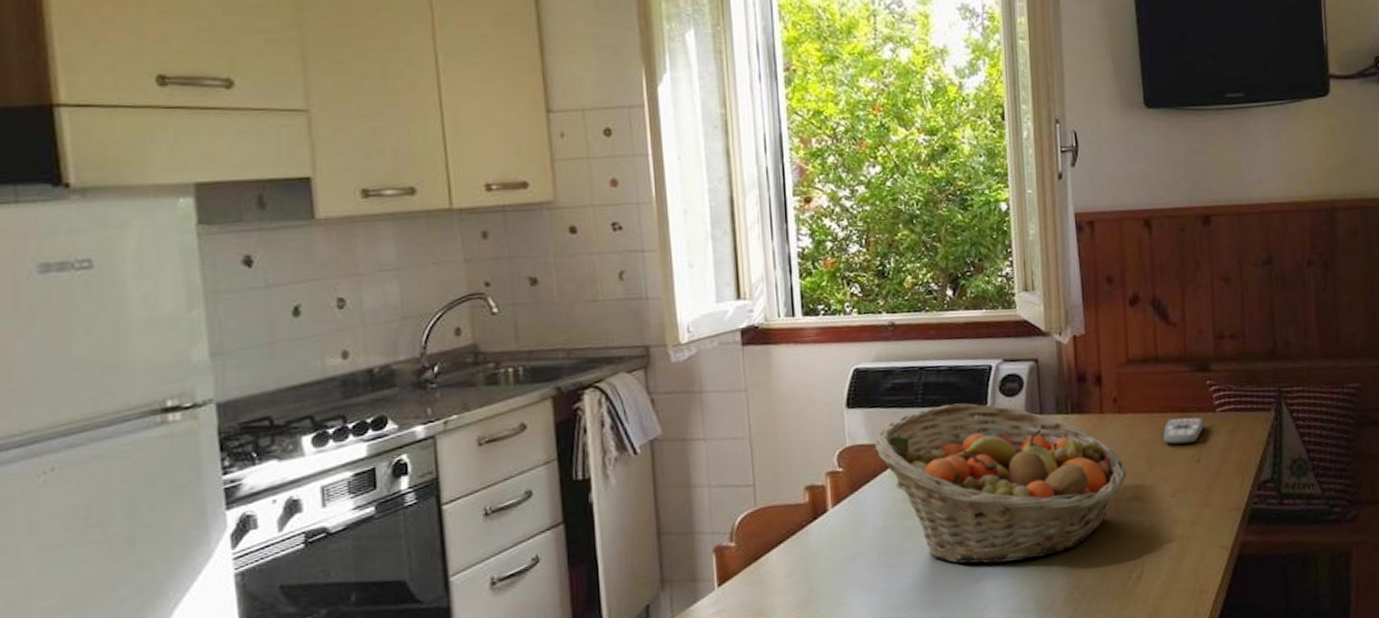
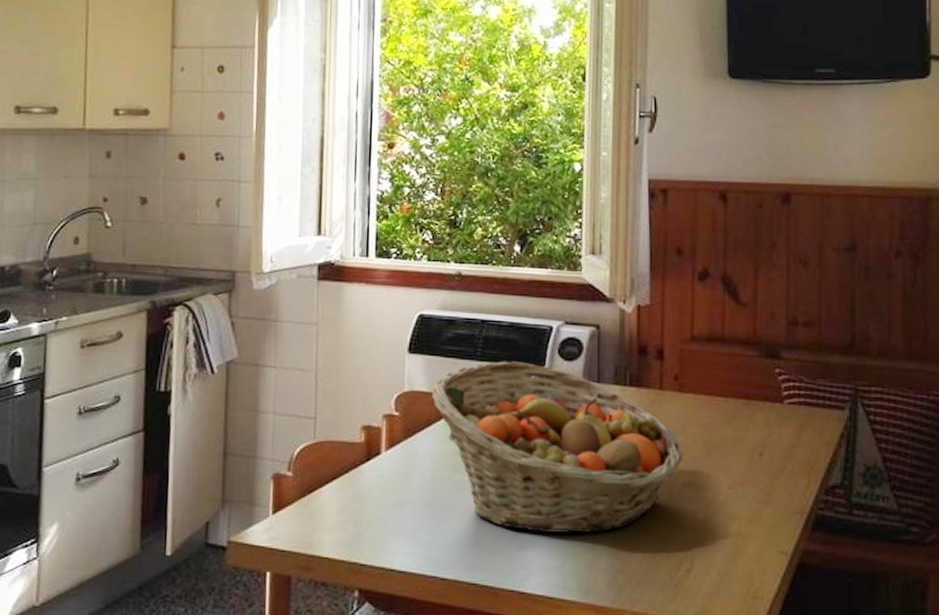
remote control: present [1163,417,1205,445] -> none [725,405,770,435]

